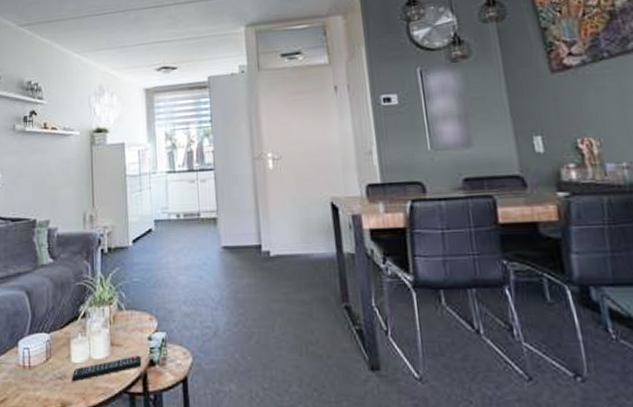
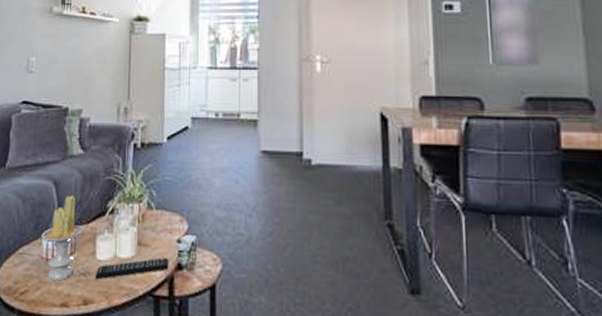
candle: none [17,303,58,386] -> present [41,195,84,281]

